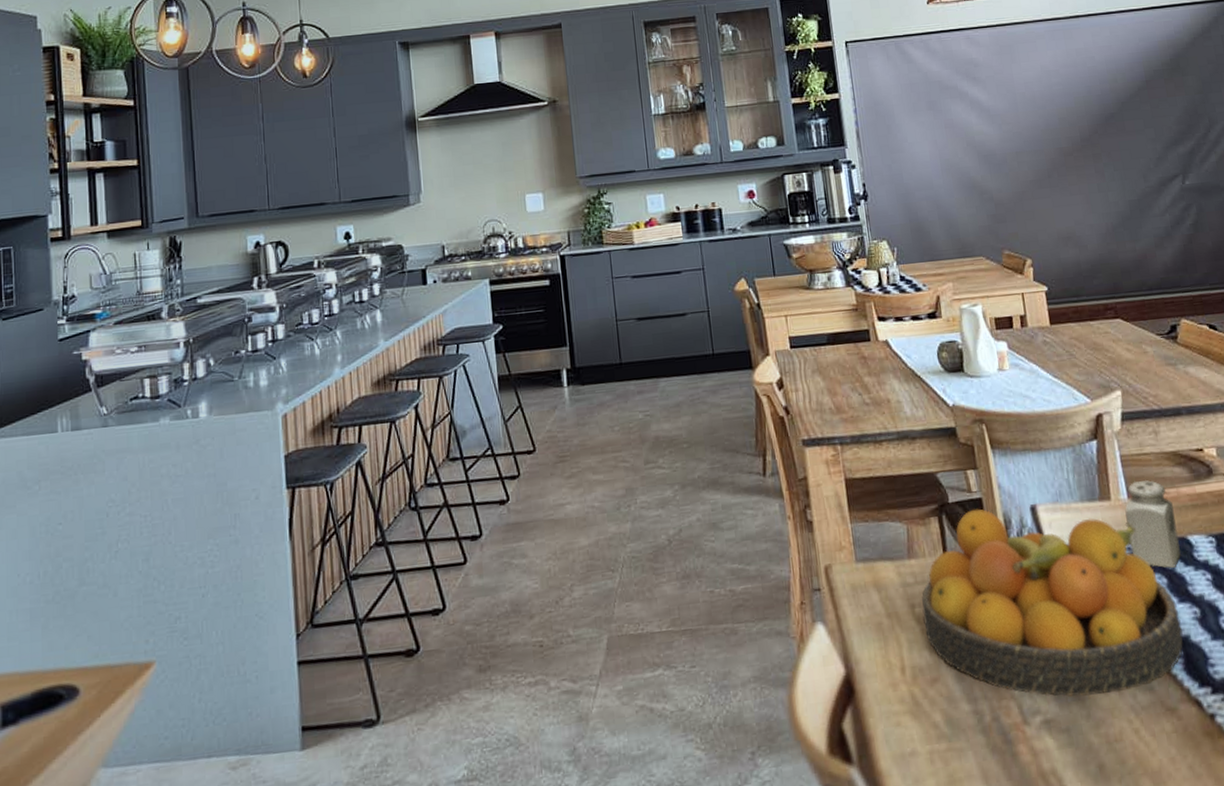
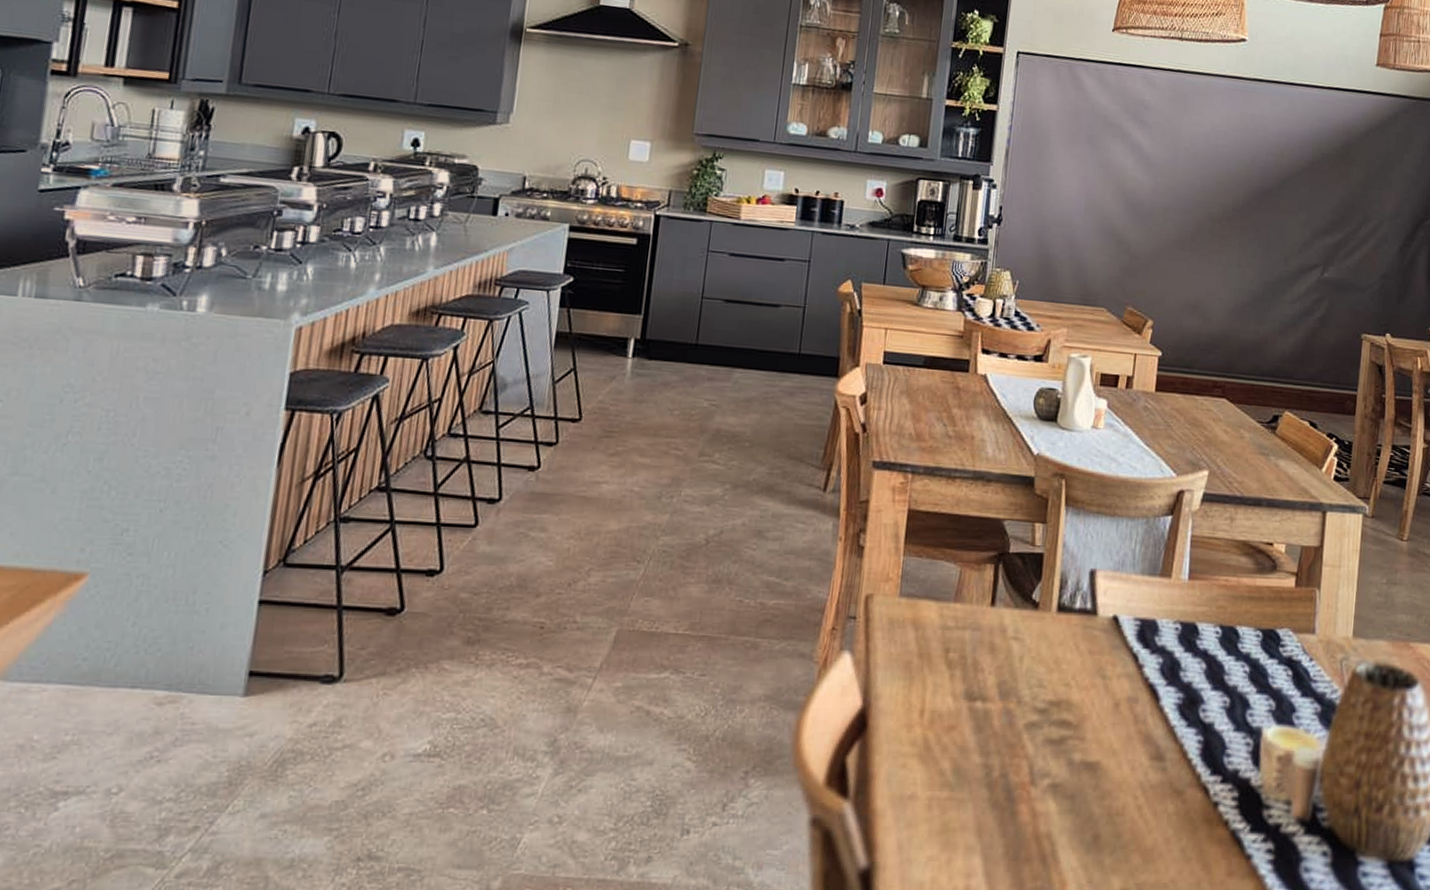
fruit bowl: present [921,509,1183,697] -> none [953,563,1209,768]
salt shaker: present [1125,480,1181,568] -> none [1178,564,1230,655]

